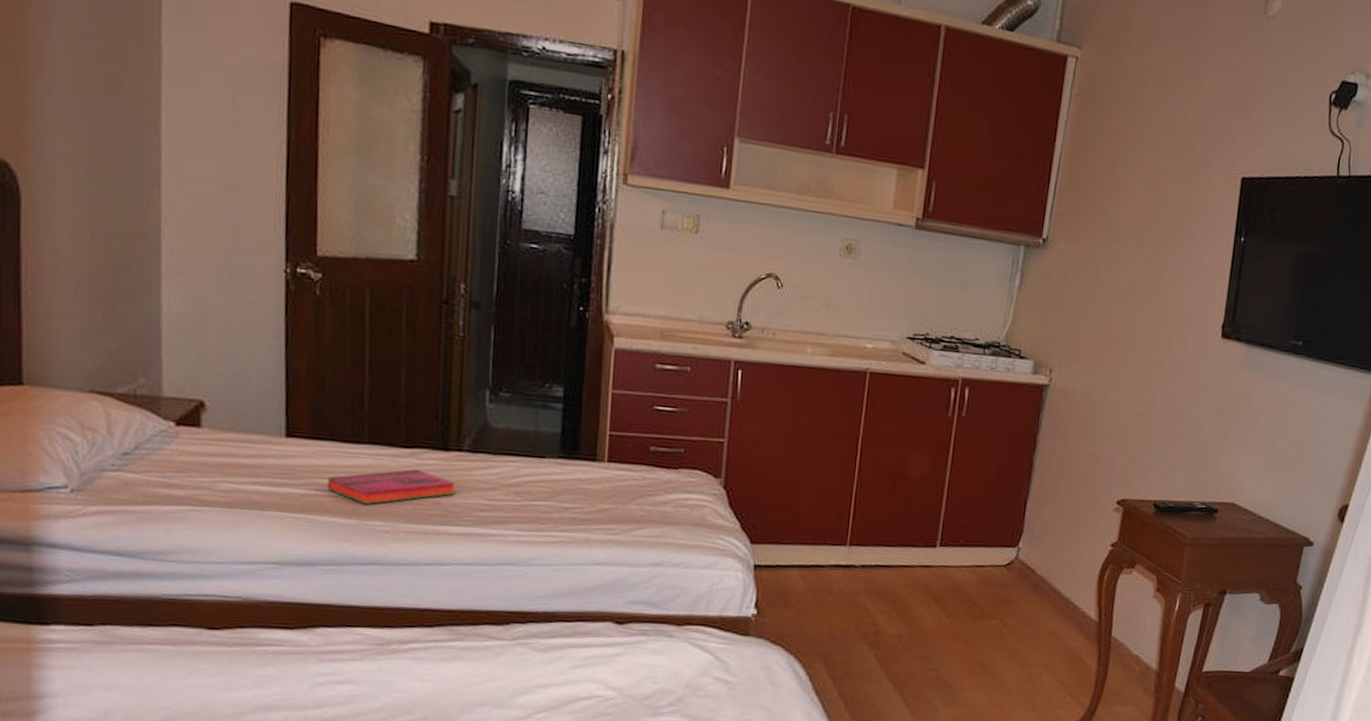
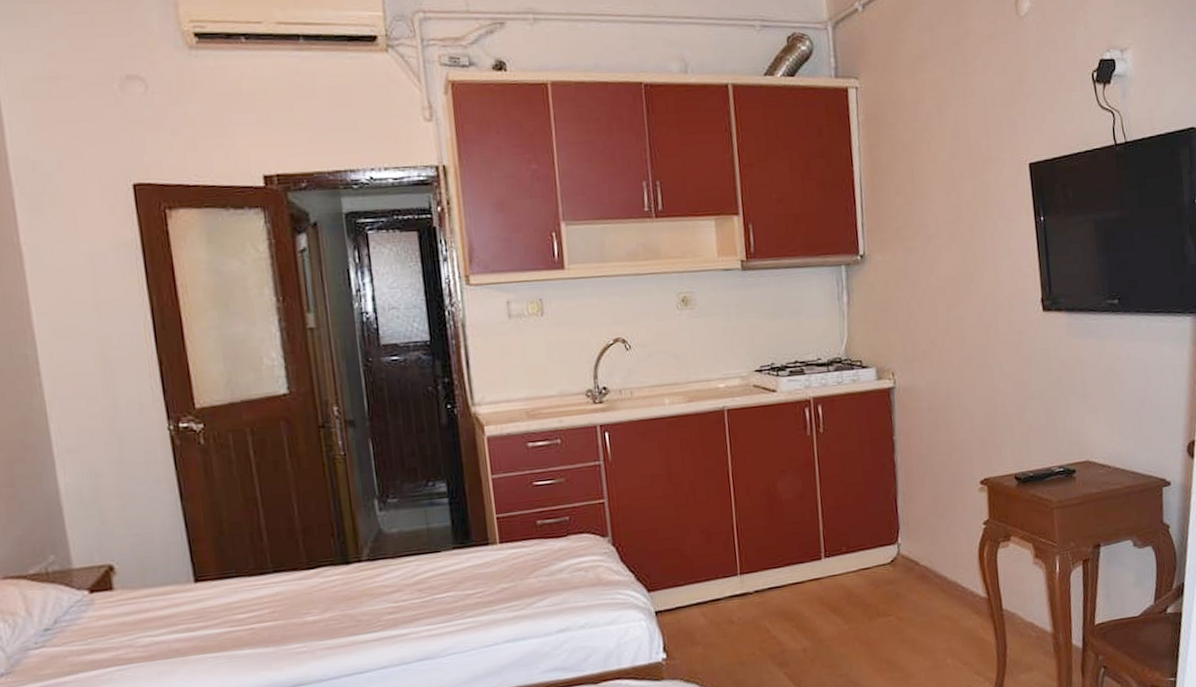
hardback book: present [327,469,456,505] -> none [240,587,363,631]

